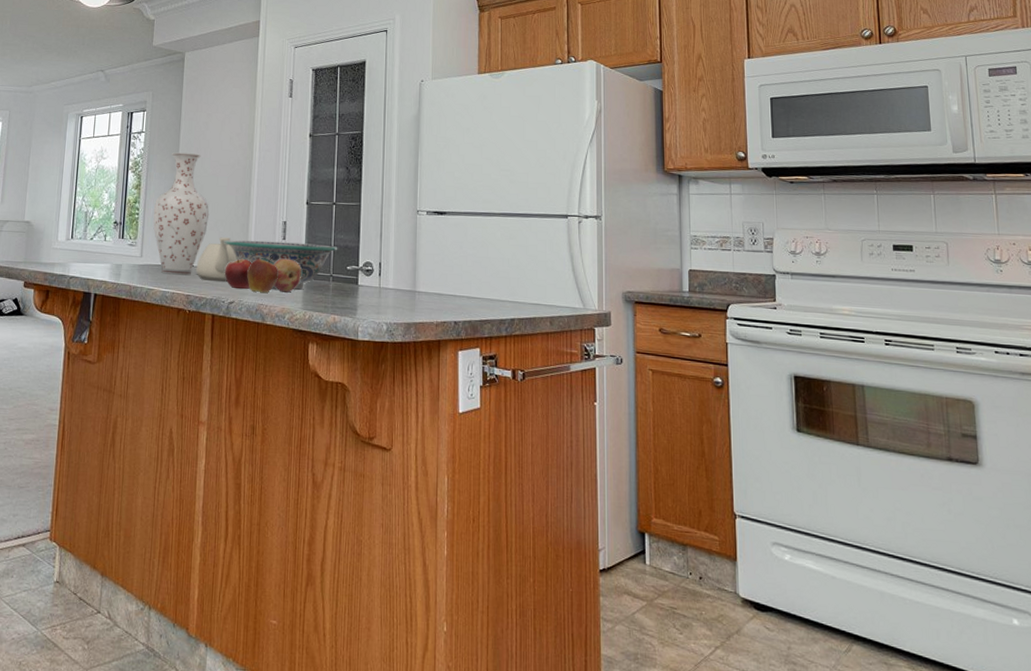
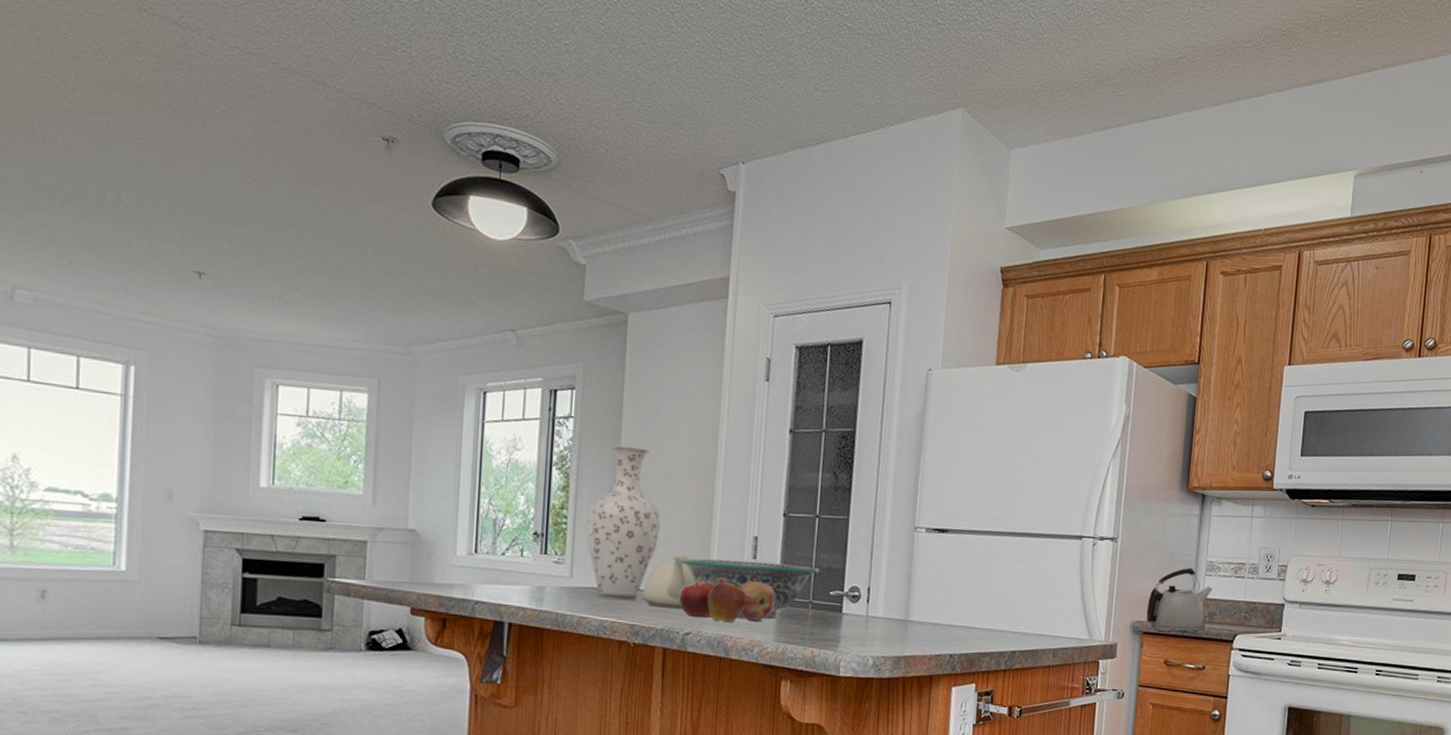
kettle: none [636,241,700,302] -> present [1146,567,1213,632]

